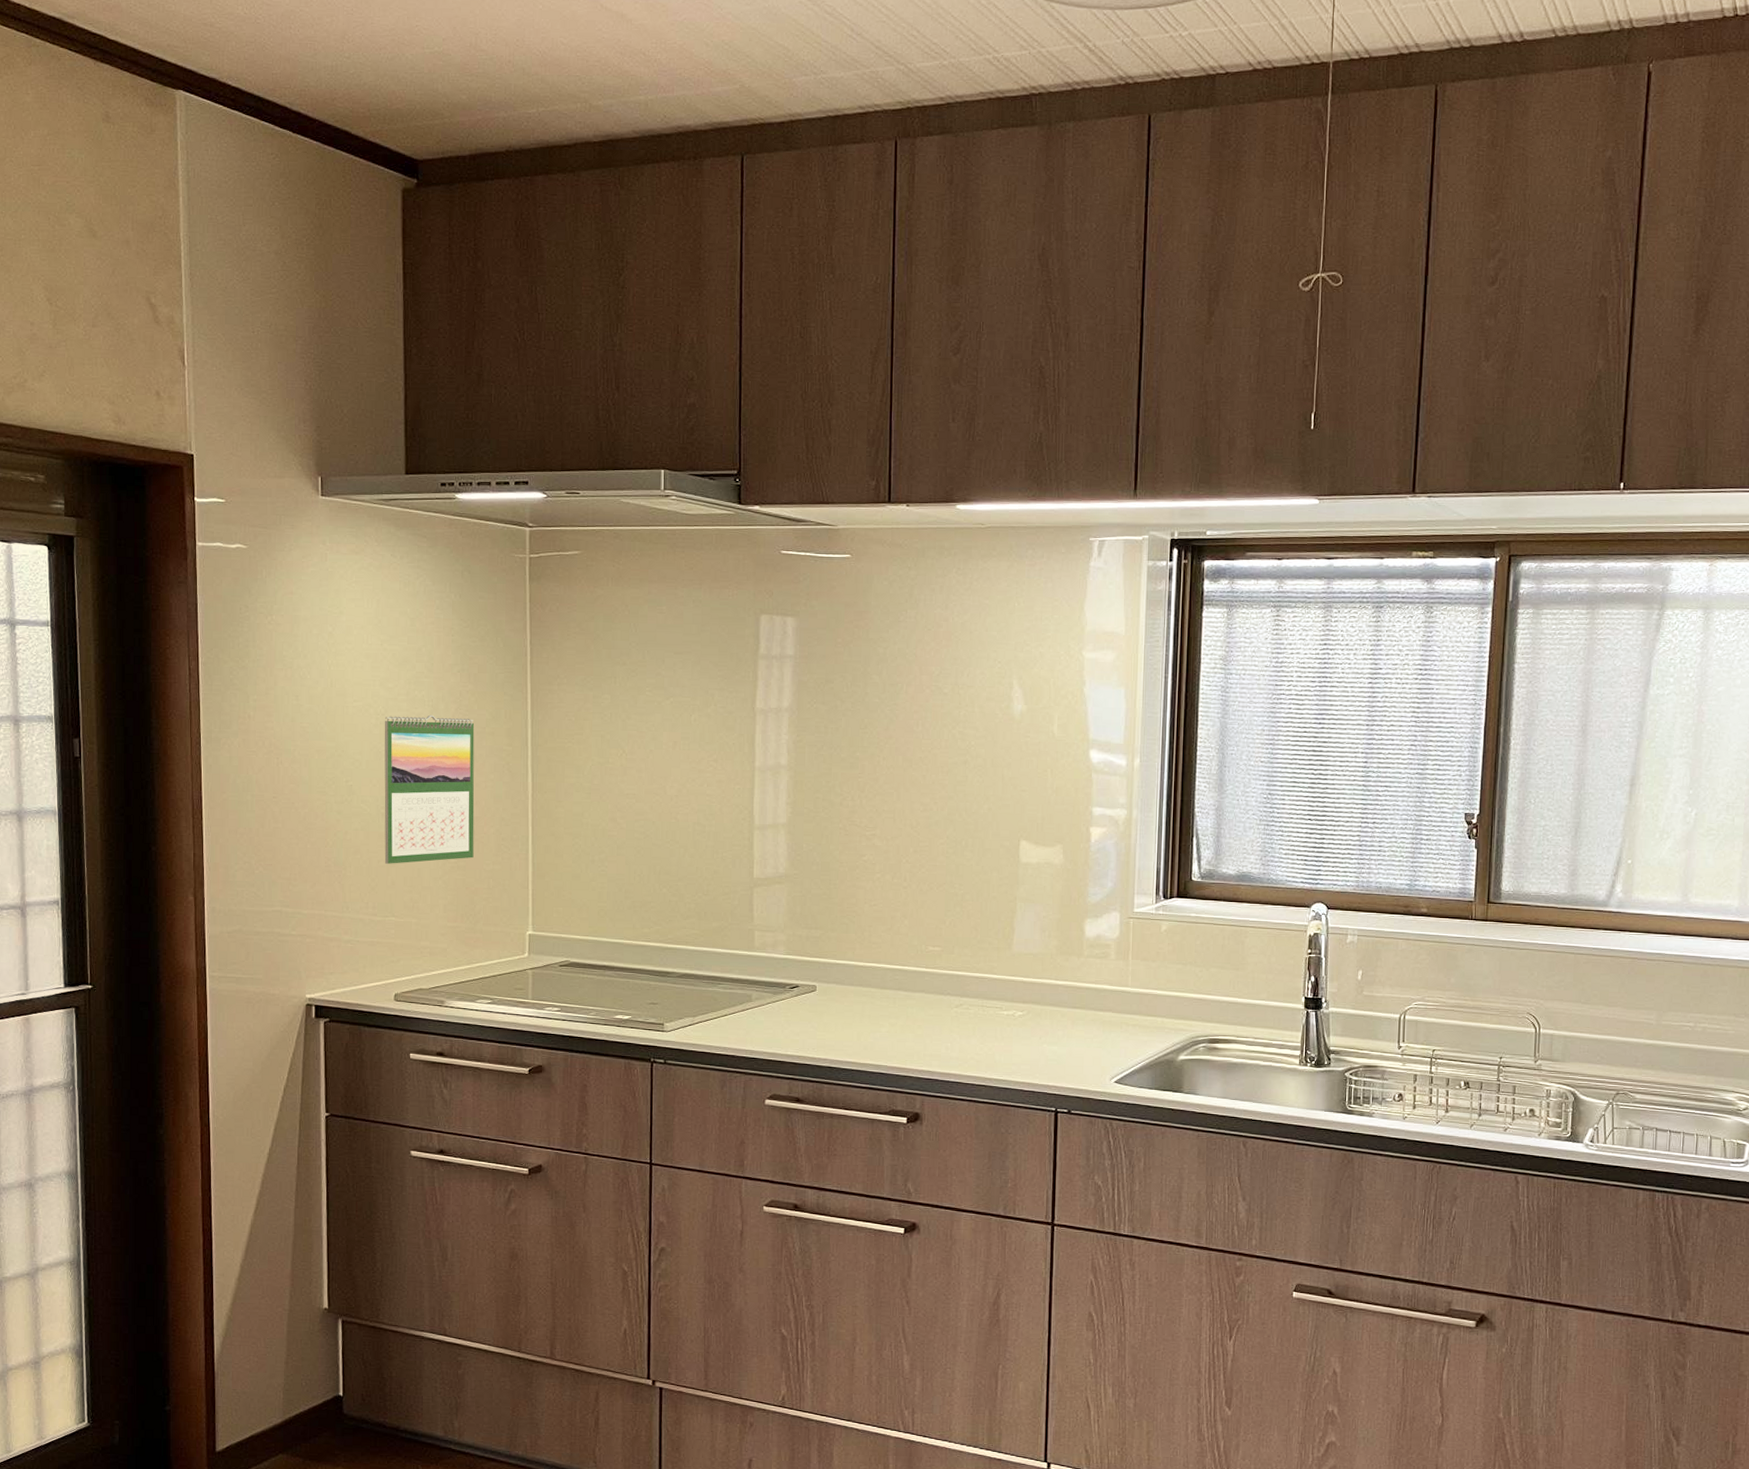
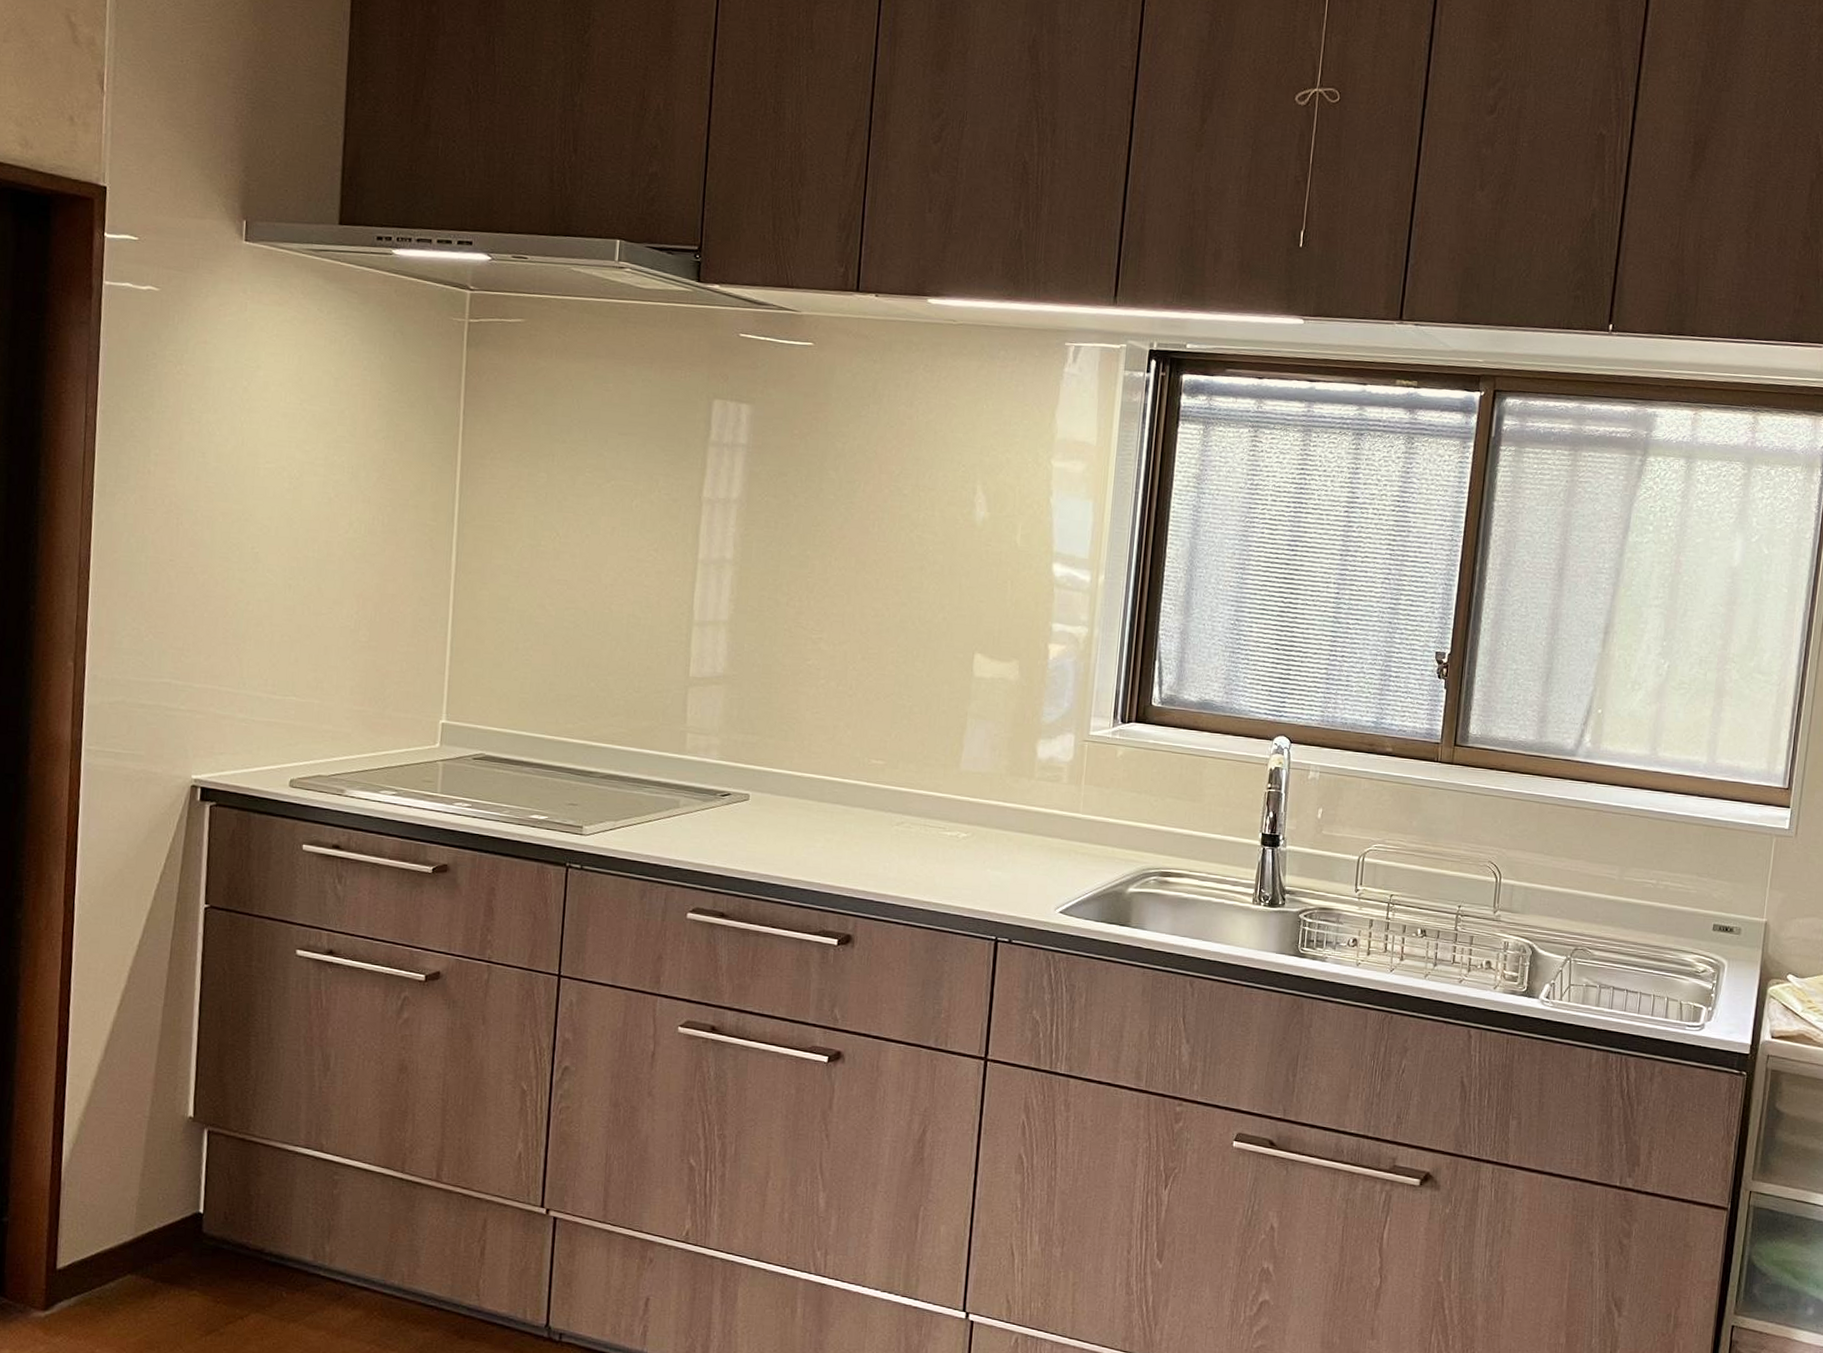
calendar: present [384,715,475,864] -> none [288,481,397,640]

